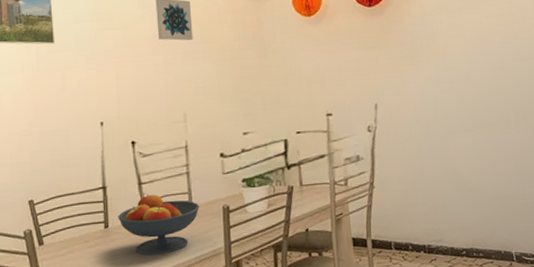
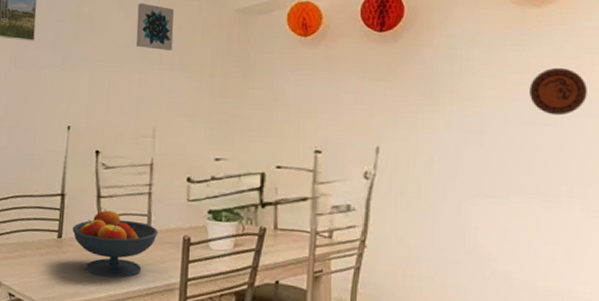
decorative plate: none [483,23,523,62] -> present [529,67,587,116]

